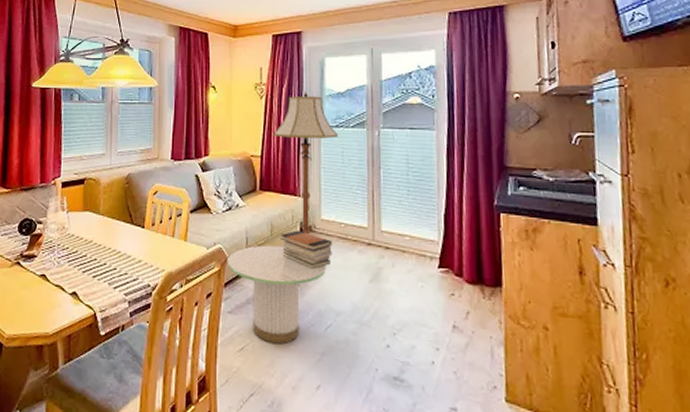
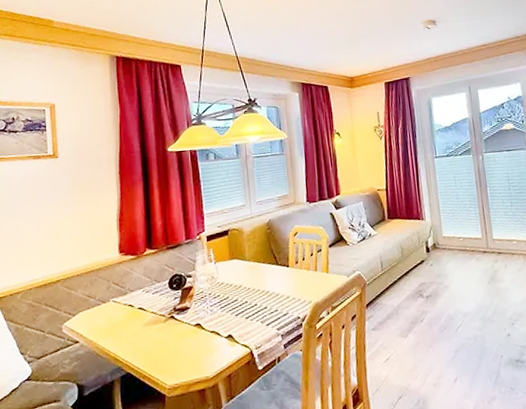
side table: present [228,245,326,343] -> none [366,264,452,349]
floor lamp: present [273,92,339,235] -> none [394,129,450,252]
book stack: present [281,230,332,270] -> none [410,248,455,281]

